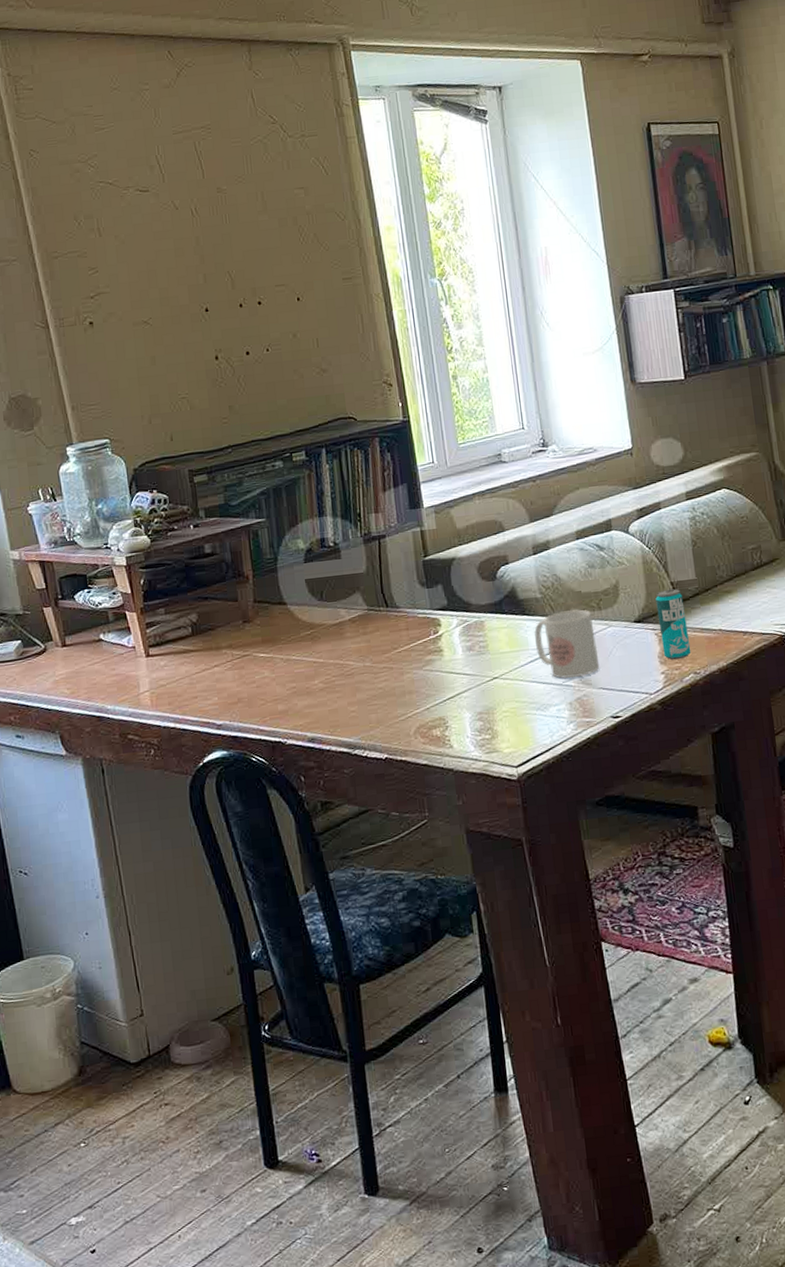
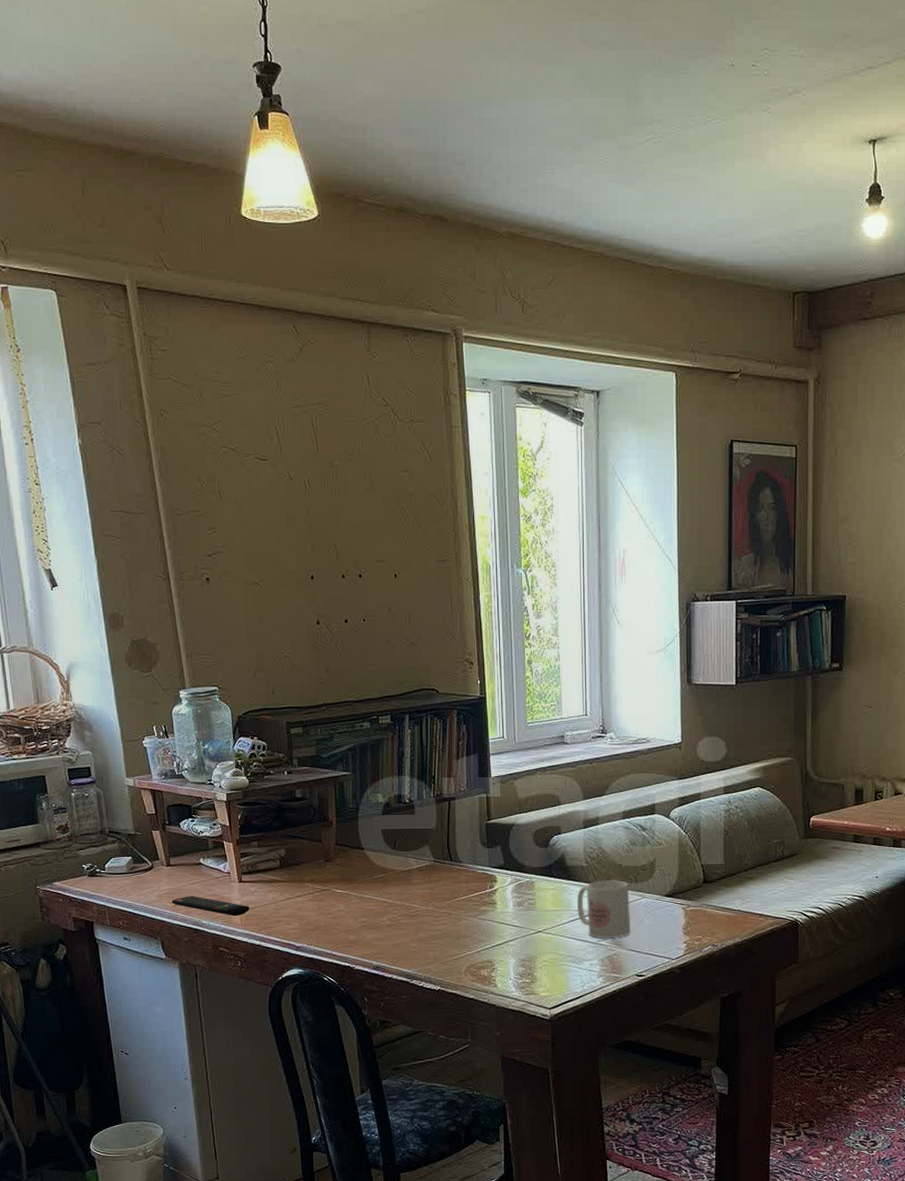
remote control: none [69,678,160,697] -> present [171,896,250,917]
beverage can: present [655,589,691,660] -> none [686,871,712,932]

